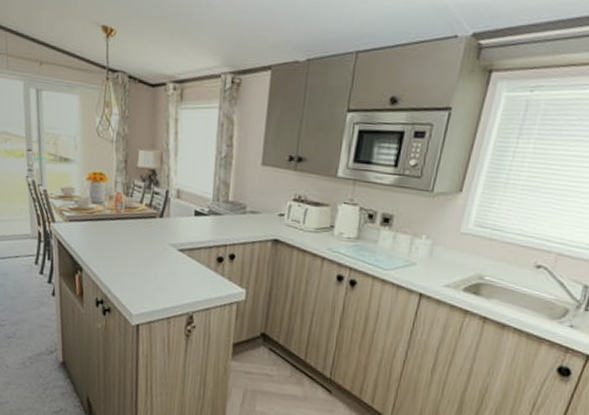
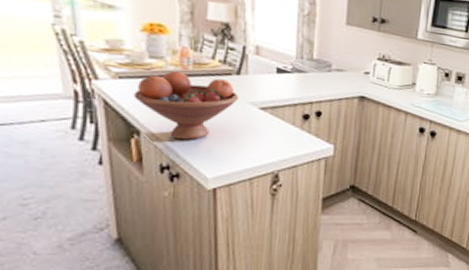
fruit bowl: none [79,214,161,278] -> present [134,71,239,140]

